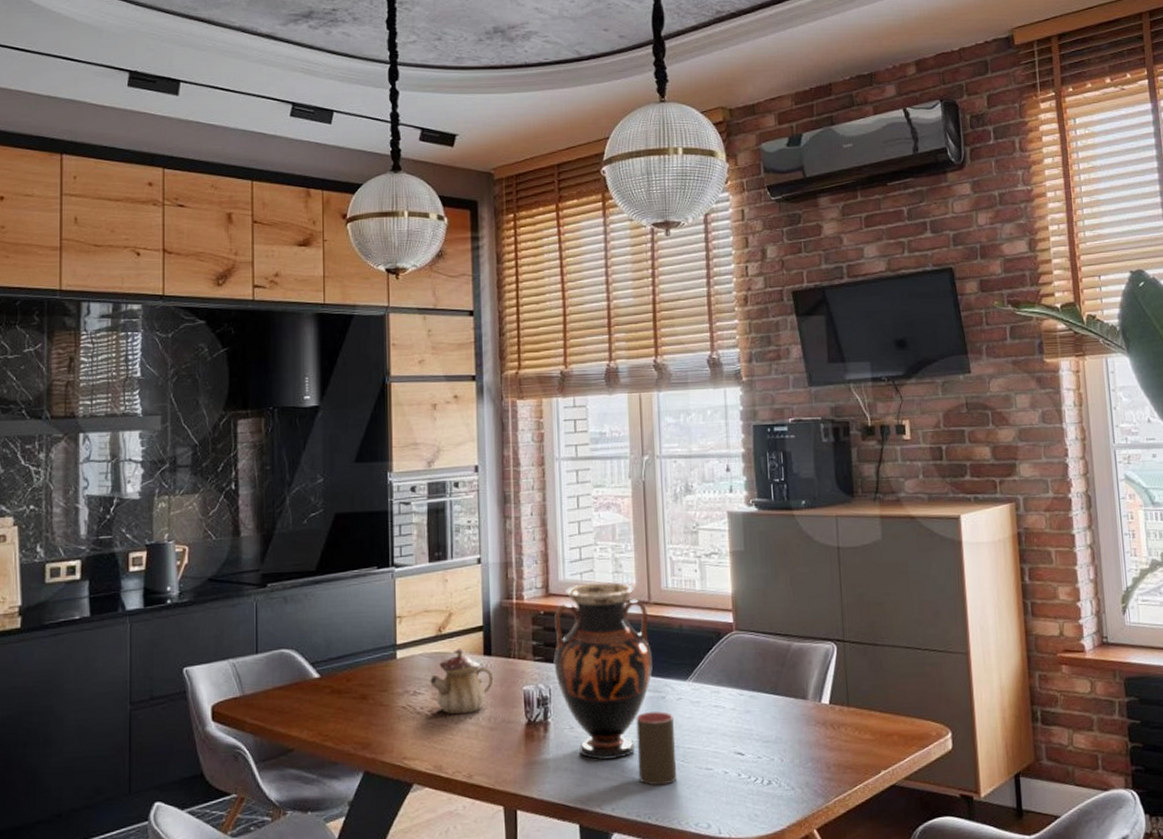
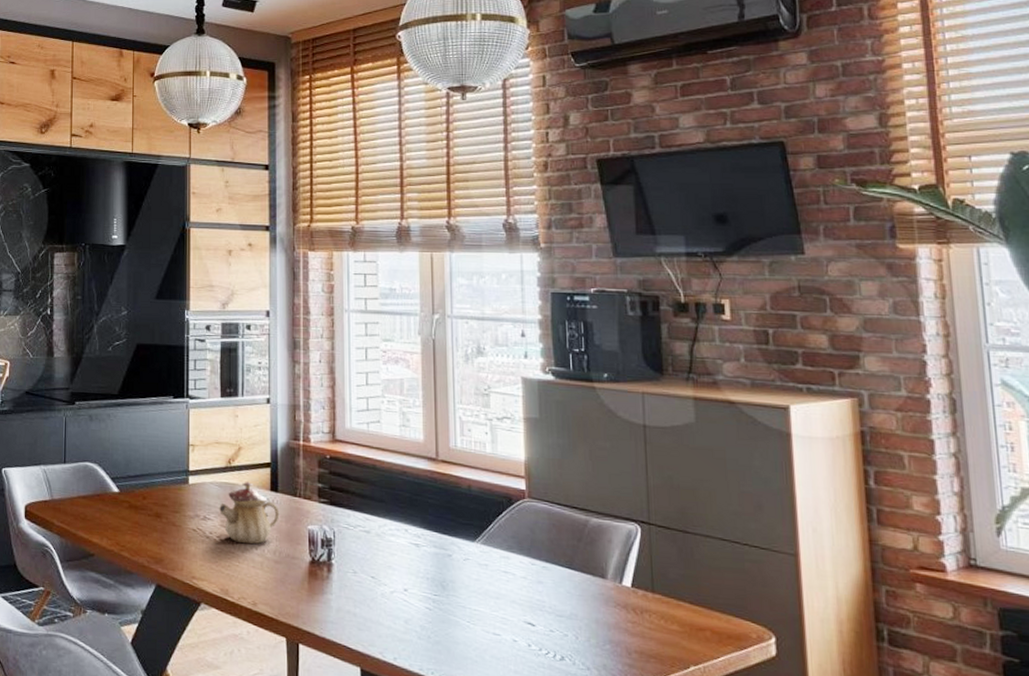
vase: present [553,582,652,760] -> none [338,434,439,610]
cup: present [636,711,677,786] -> none [421,568,463,644]

